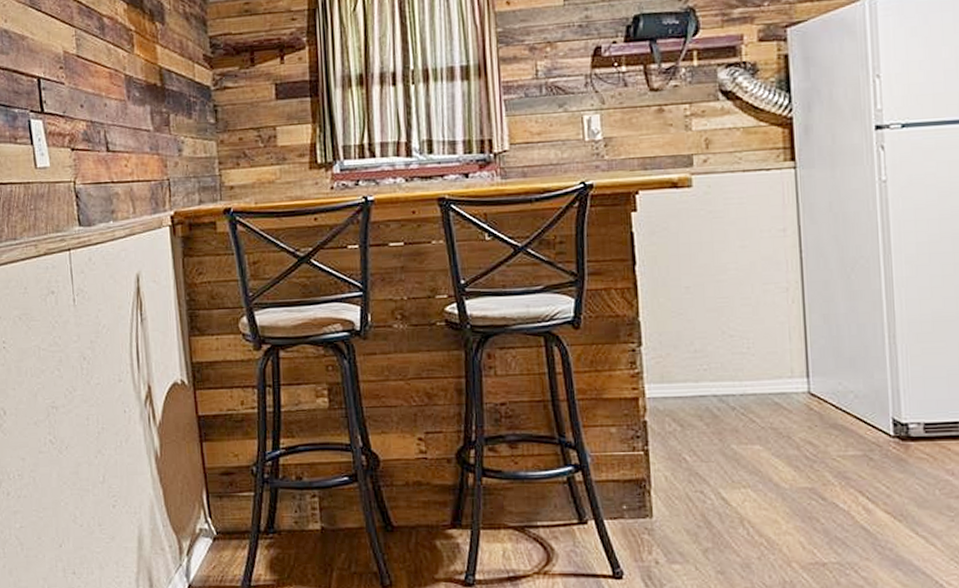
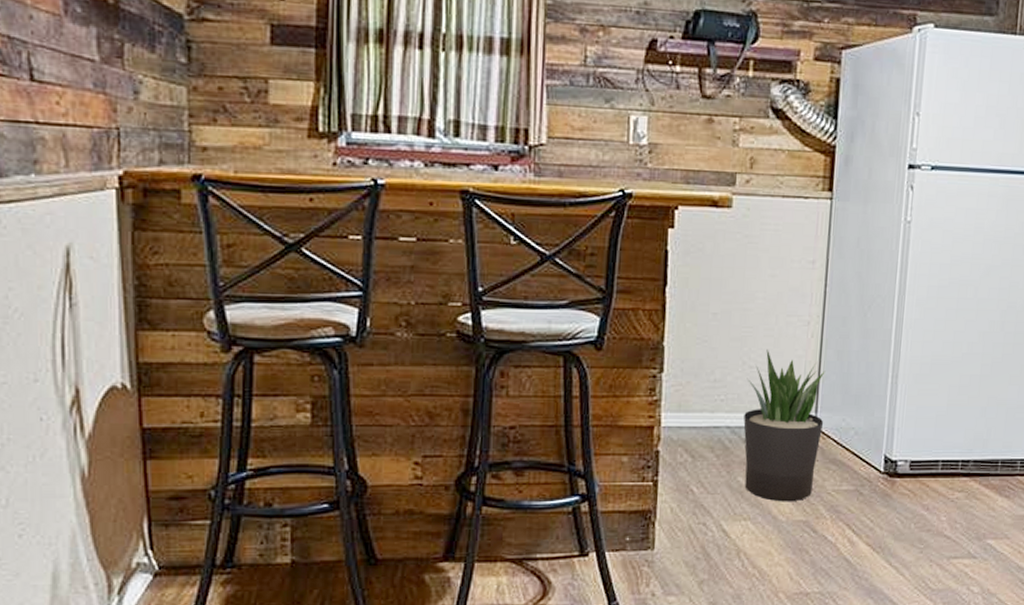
planter: none [728,318,818,468] -> present [743,350,825,501]

